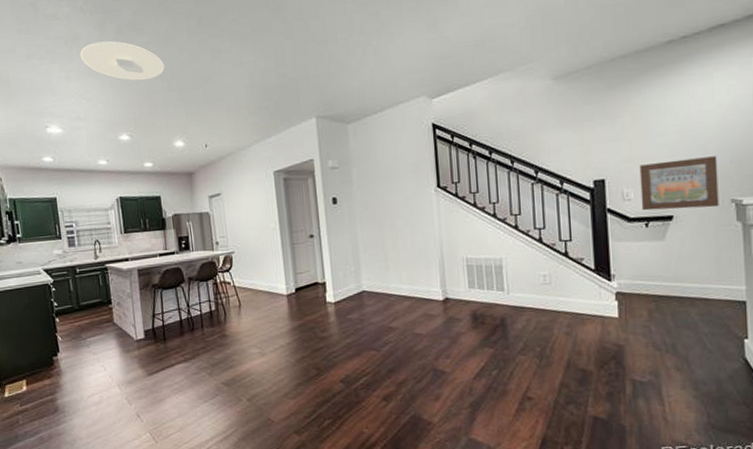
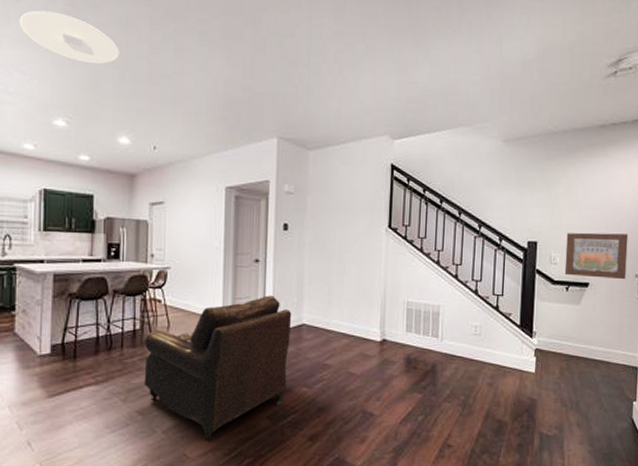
leather: none [220,267,355,407] -> present [143,295,292,443]

